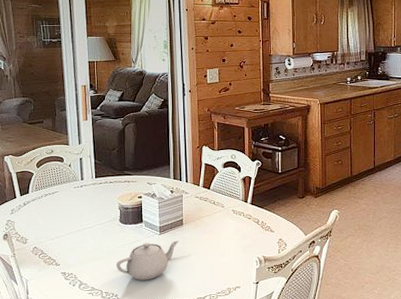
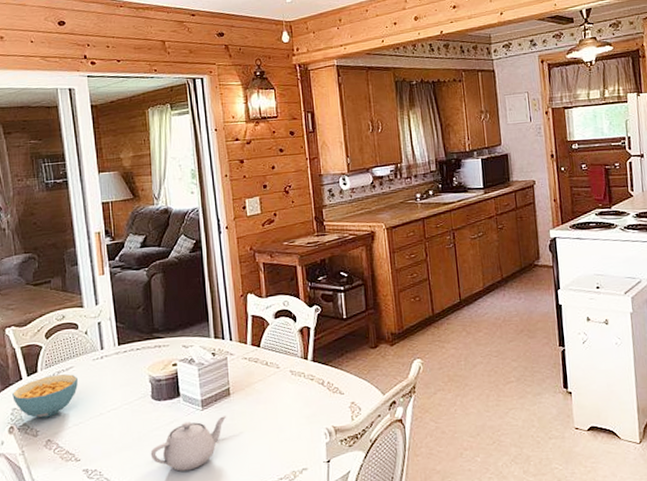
cereal bowl: none [8,196,61,230] -> present [12,373,78,418]

